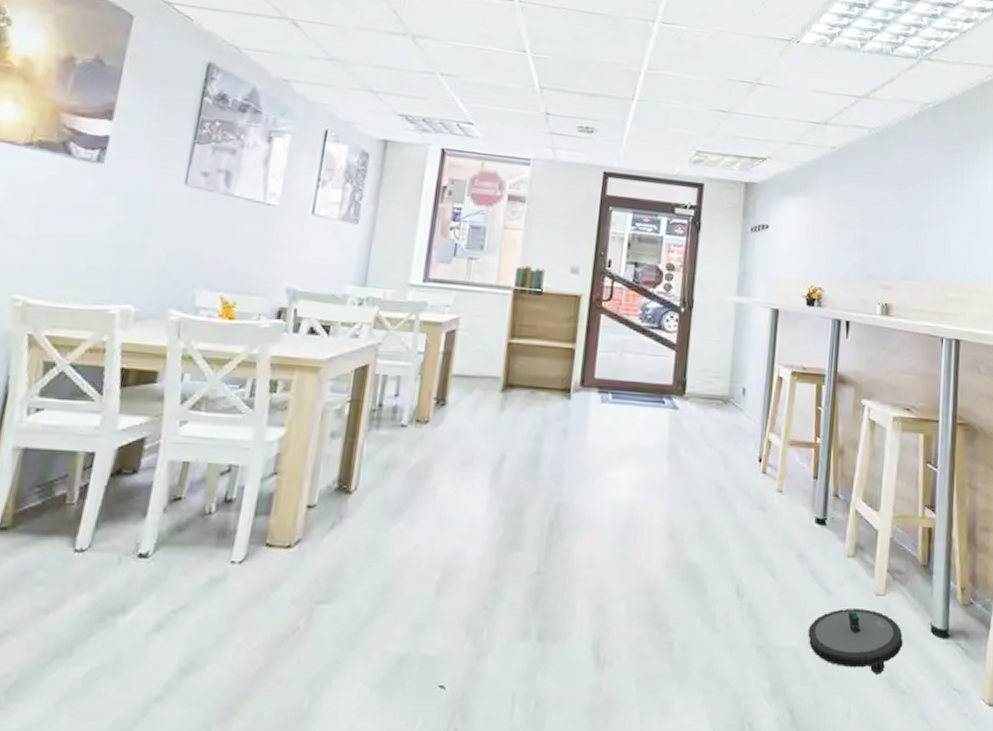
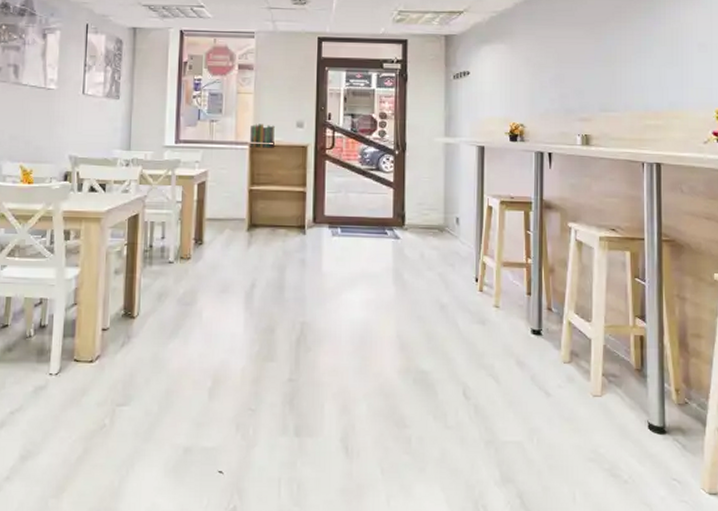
robot vacuum: present [808,607,903,674] -> none [531,407,622,466]

